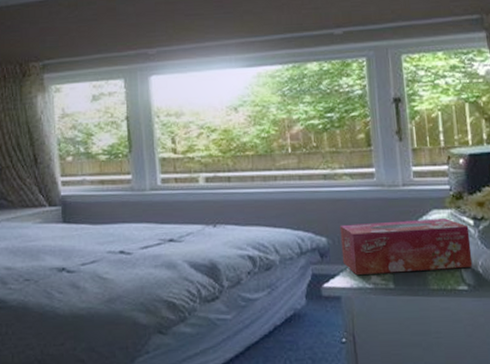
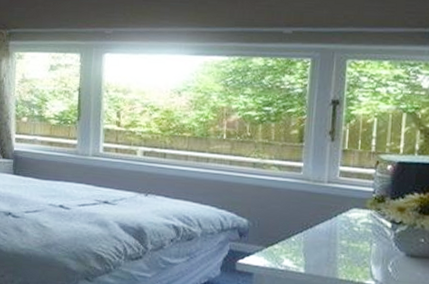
tissue box: present [340,218,473,275] -> none [259,210,386,265]

